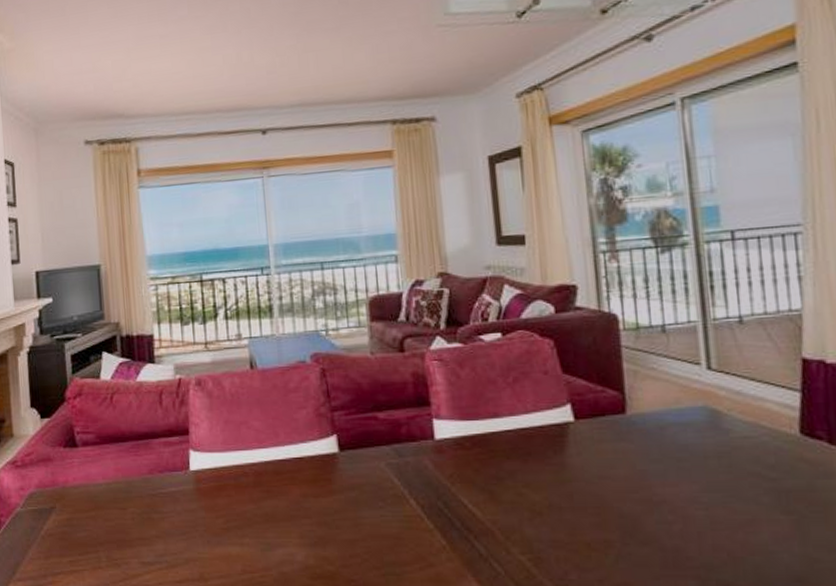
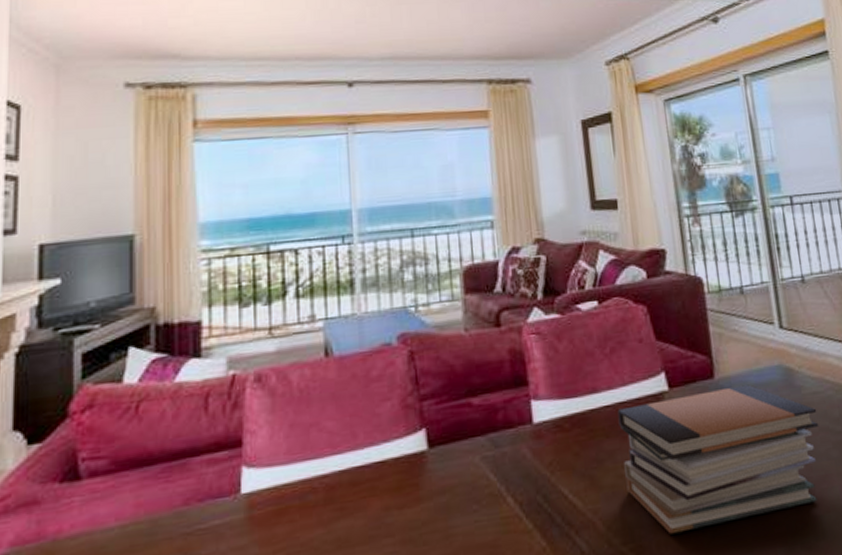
book stack: none [519,423,749,552] -> present [617,384,819,535]

